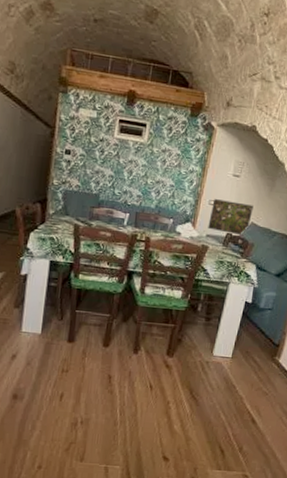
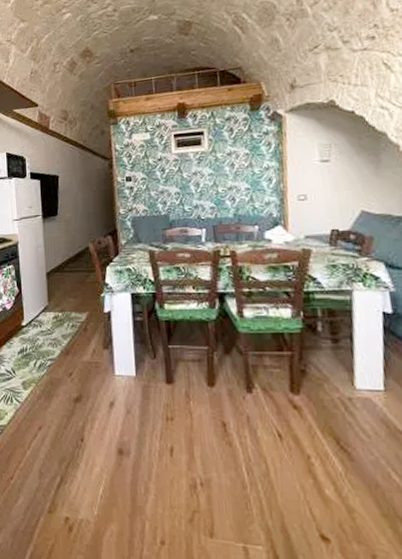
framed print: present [208,199,254,236] -> none [302,190,360,230]

